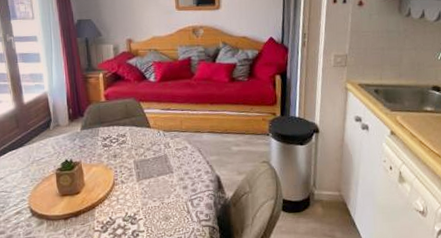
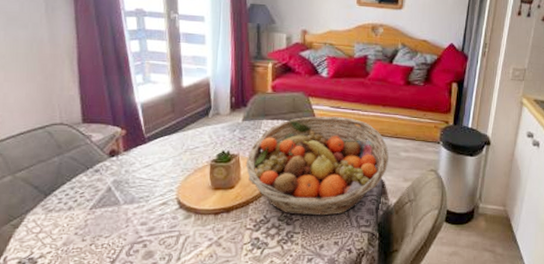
fruit basket: none [88,118,221,215] -> present [245,116,389,216]

